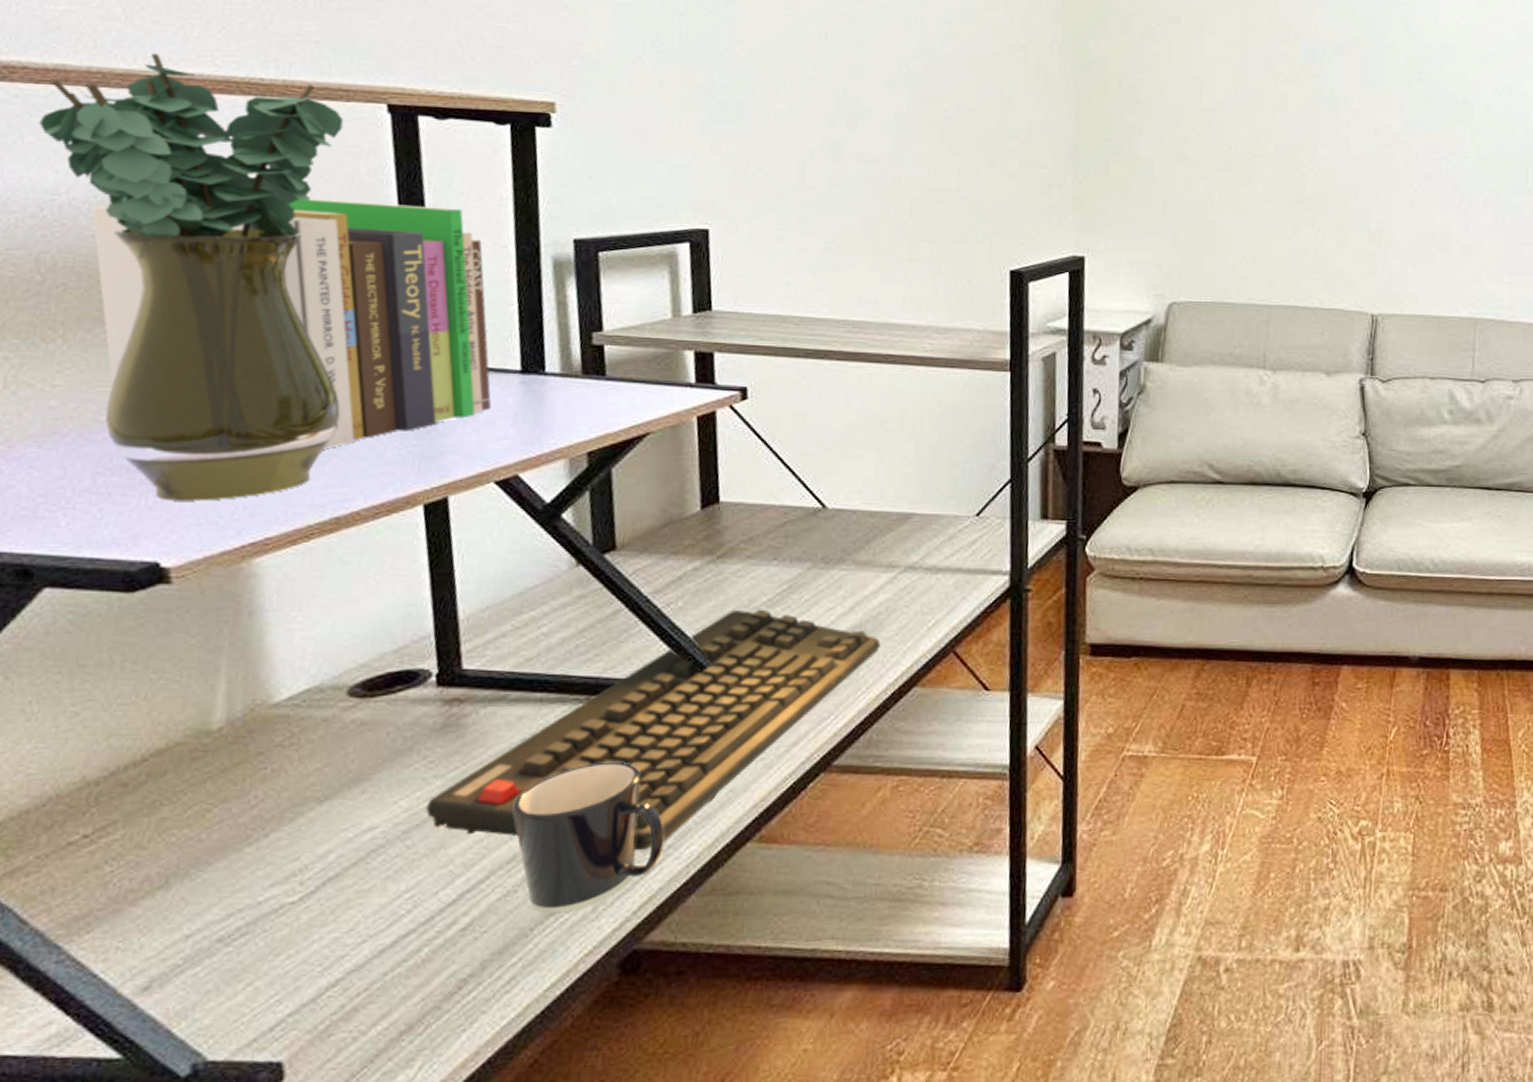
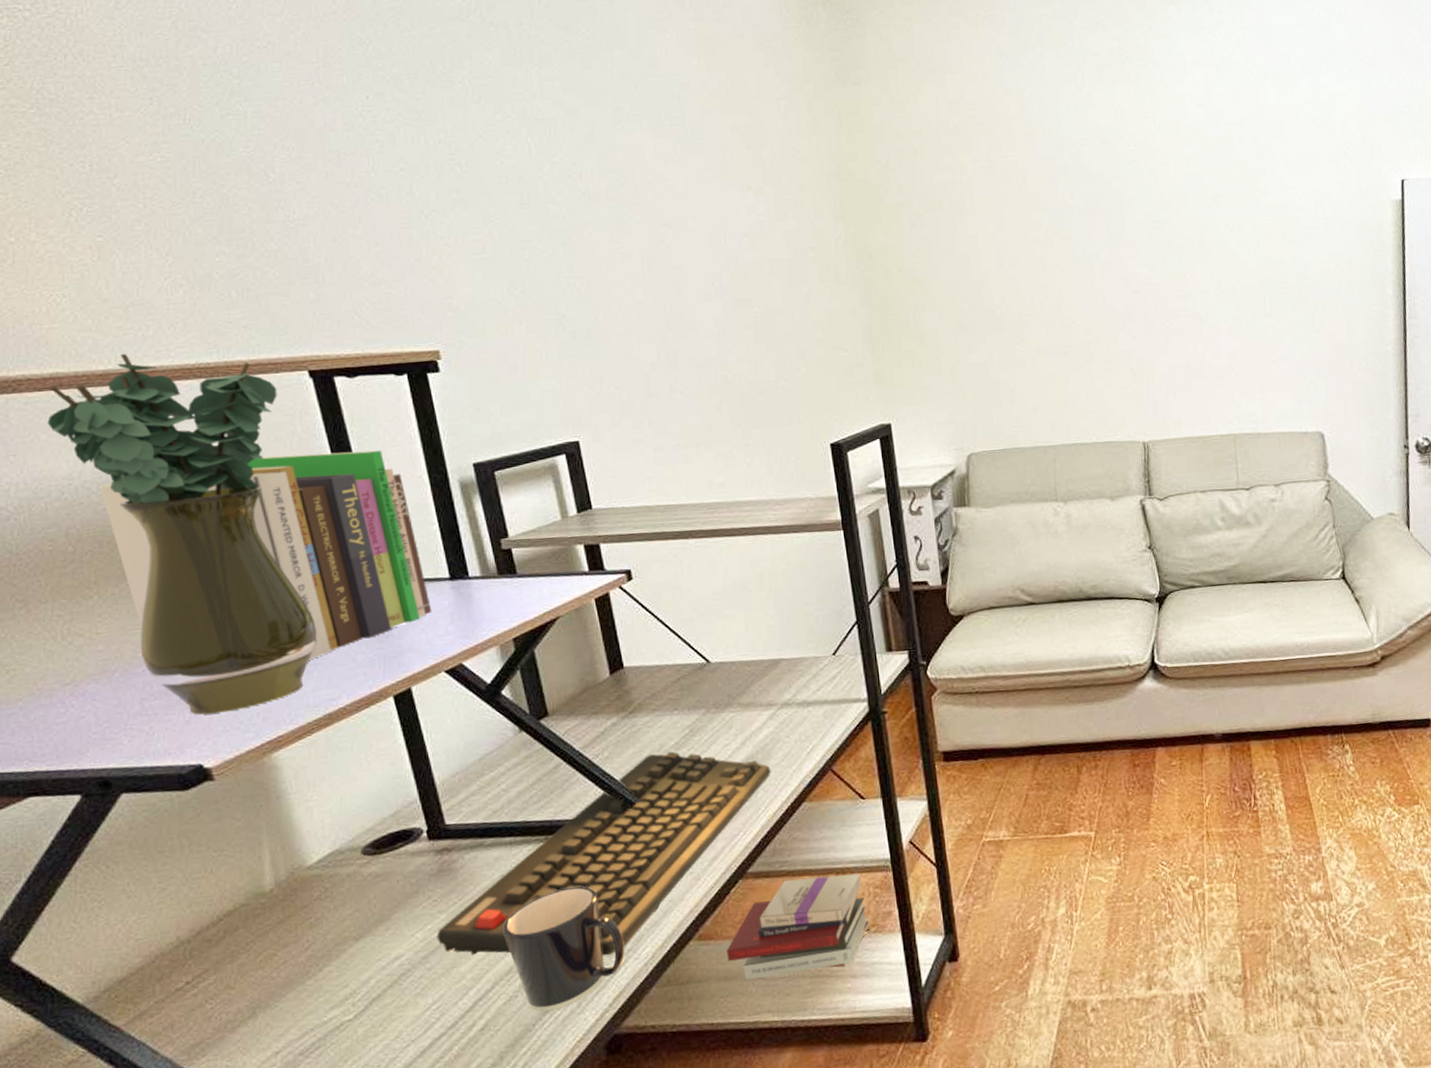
books: none [791,778,974,898] -> present [727,873,870,981]

